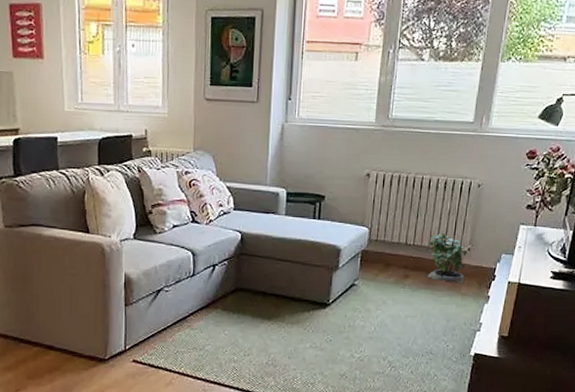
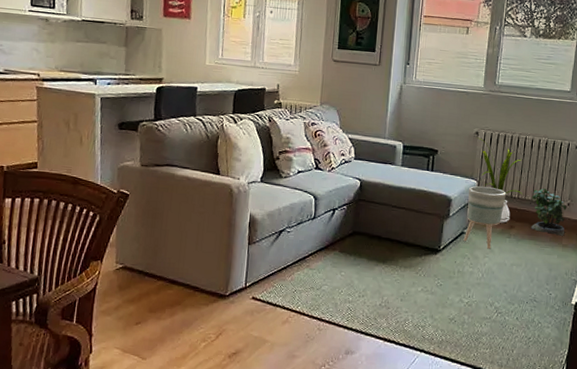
planter: none [354,233,401,301] -> present [463,185,507,249]
house plant: none [367,179,419,273] -> present [476,137,523,223]

